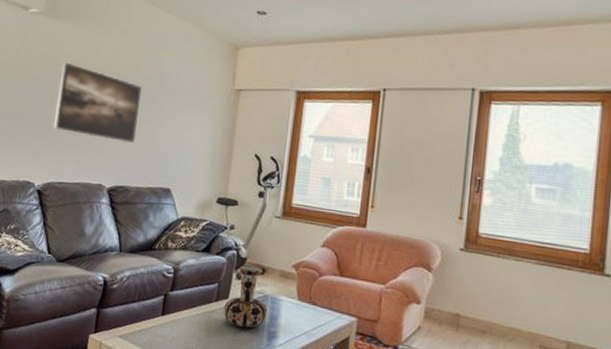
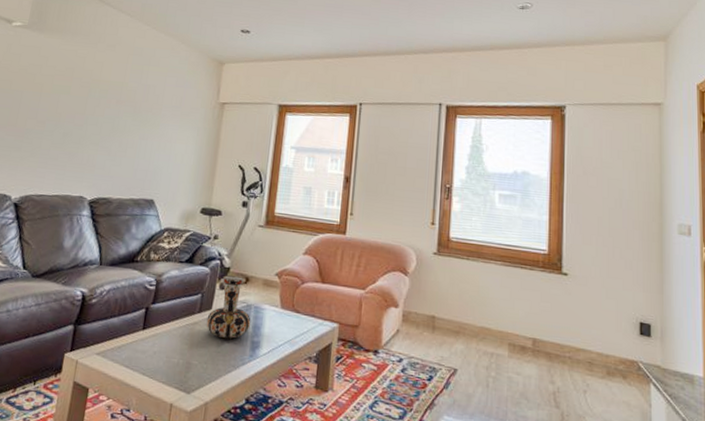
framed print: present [53,62,142,144] -> none [33,74,127,156]

